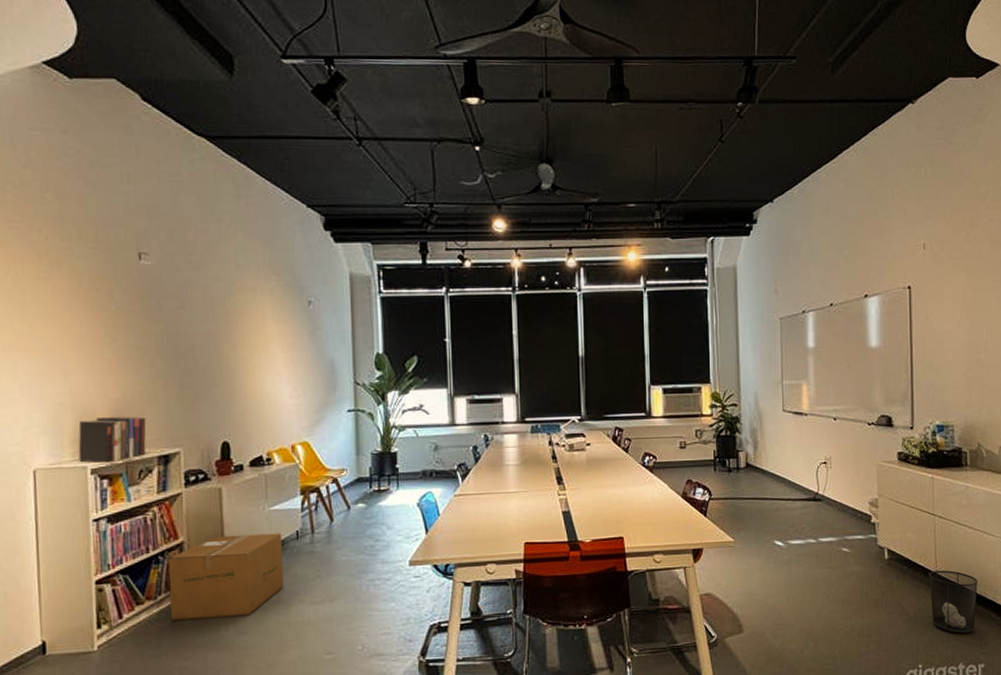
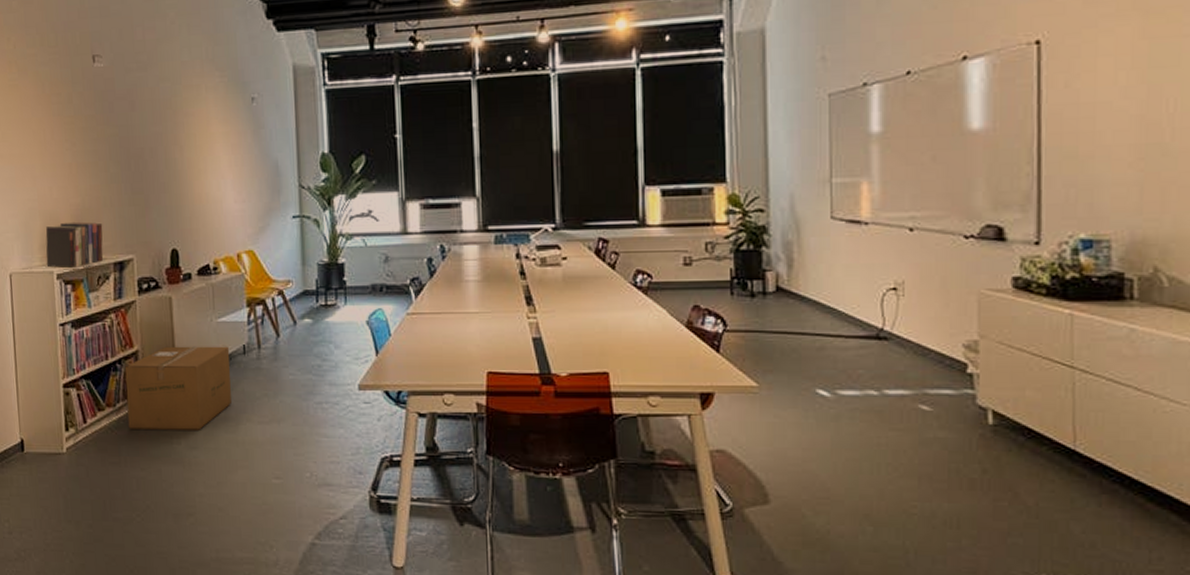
waste bin: present [929,570,978,635] -> none [1061,446,1147,541]

